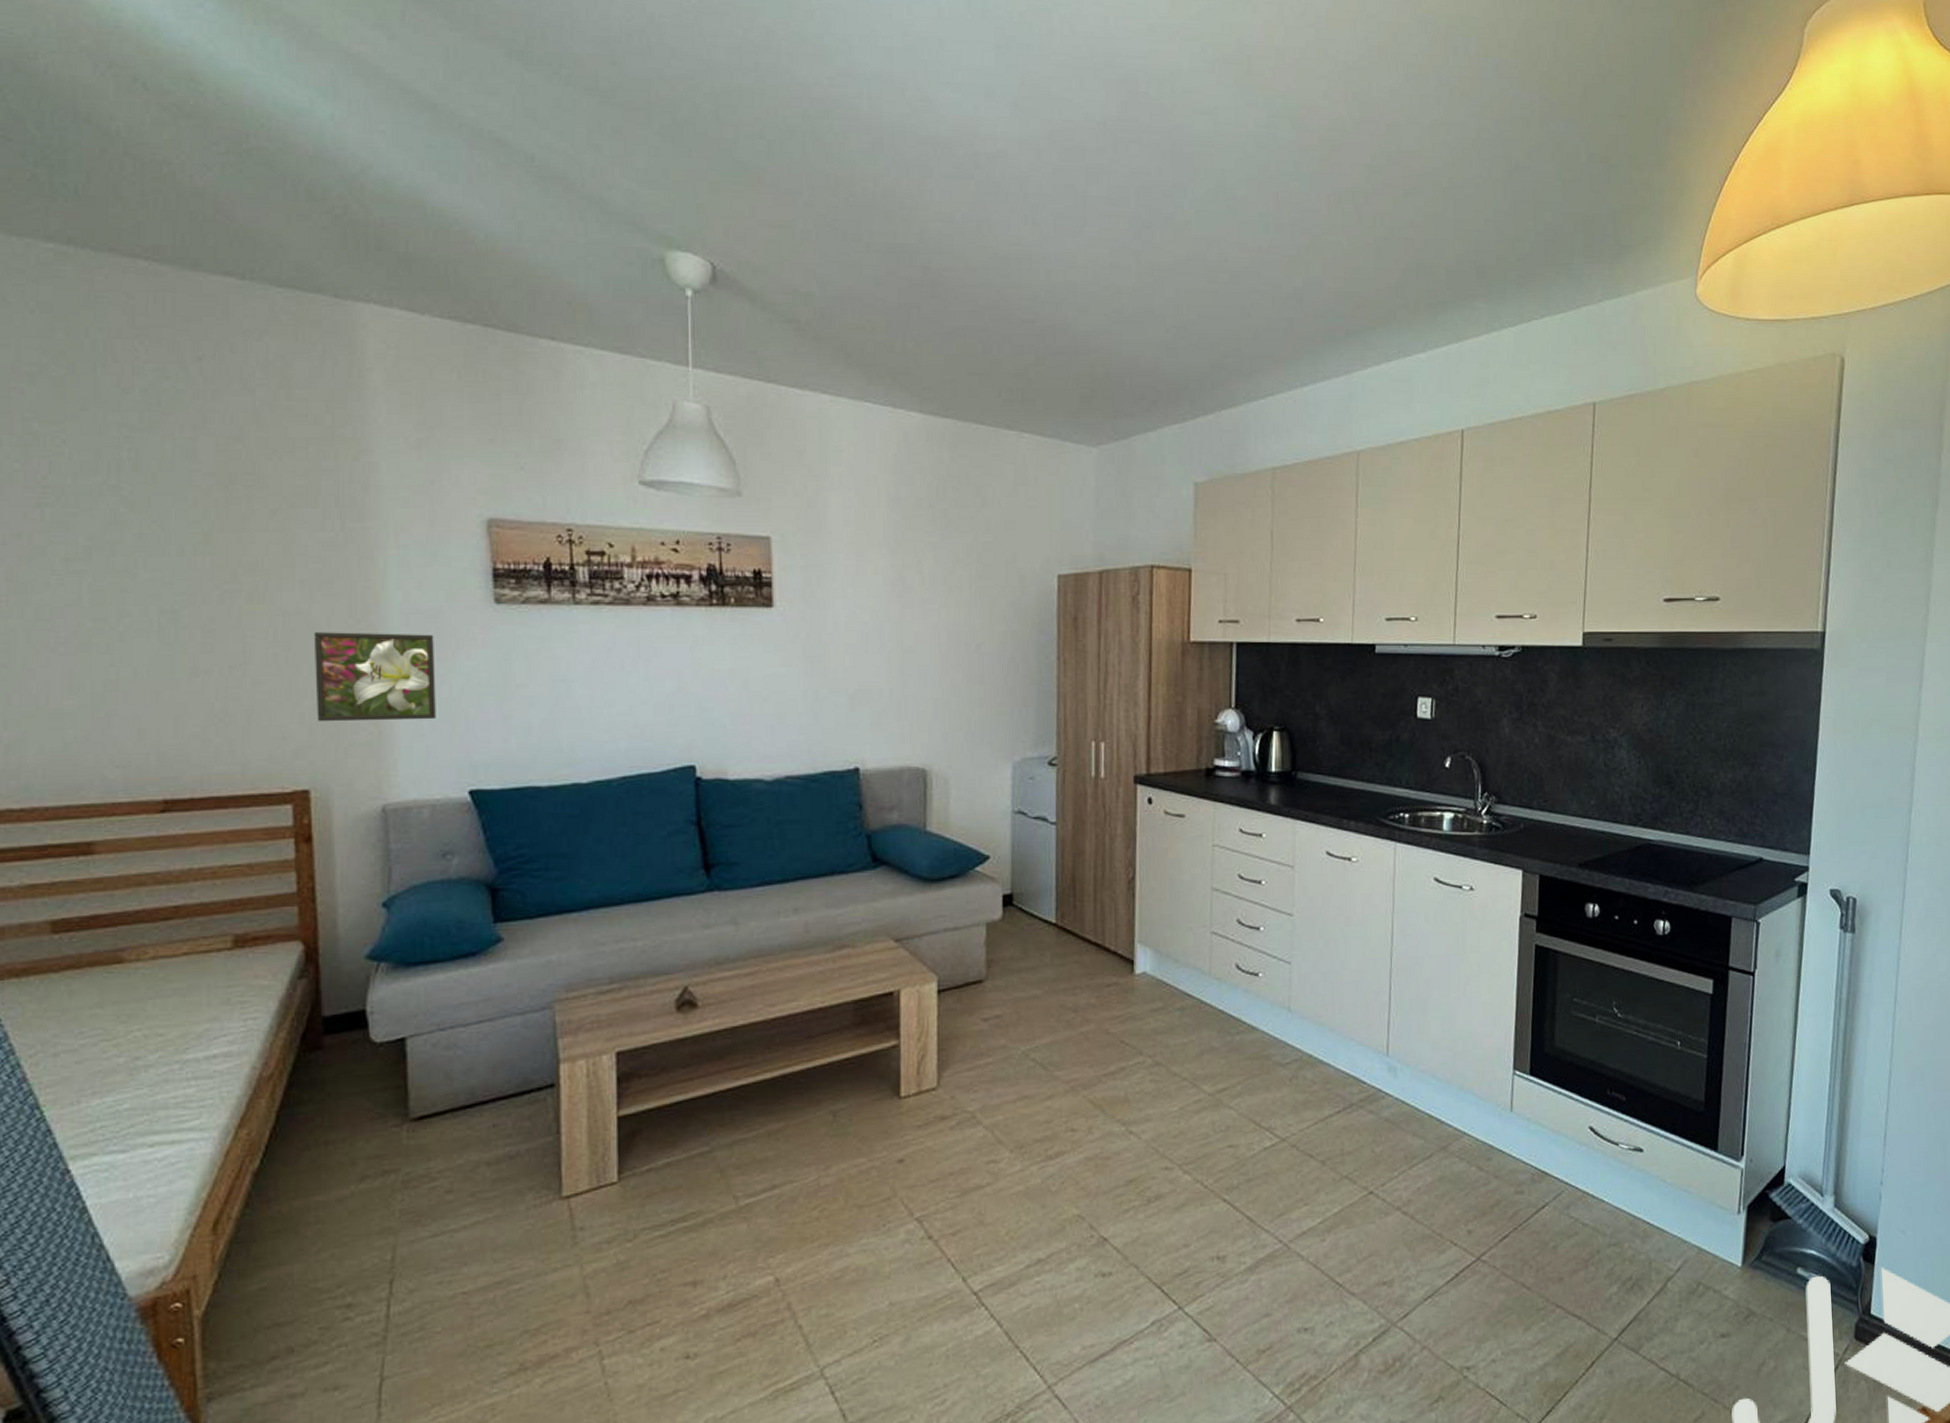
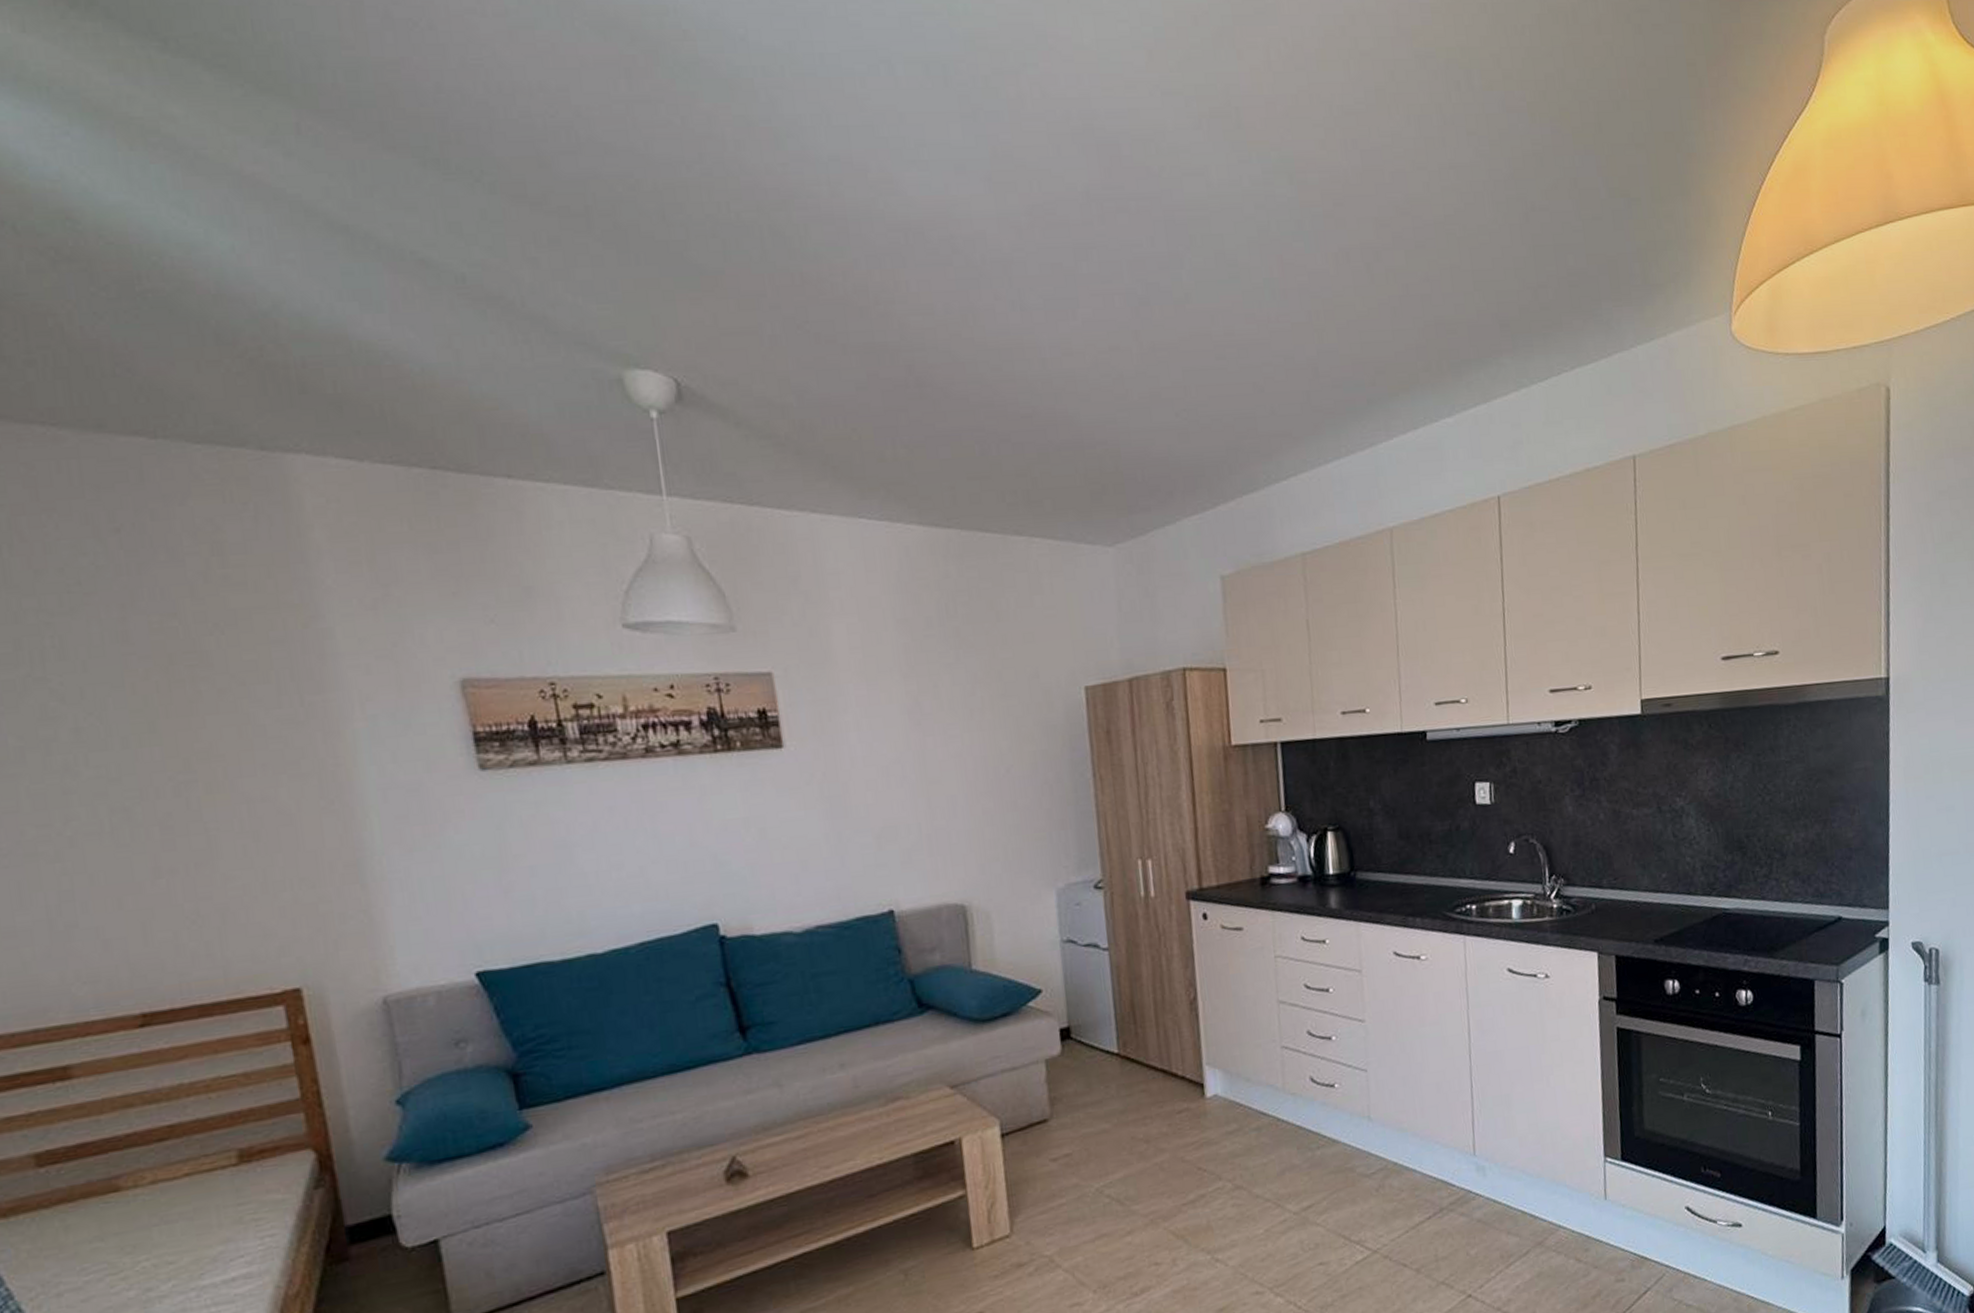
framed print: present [313,632,436,722] -> none [283,809,430,915]

